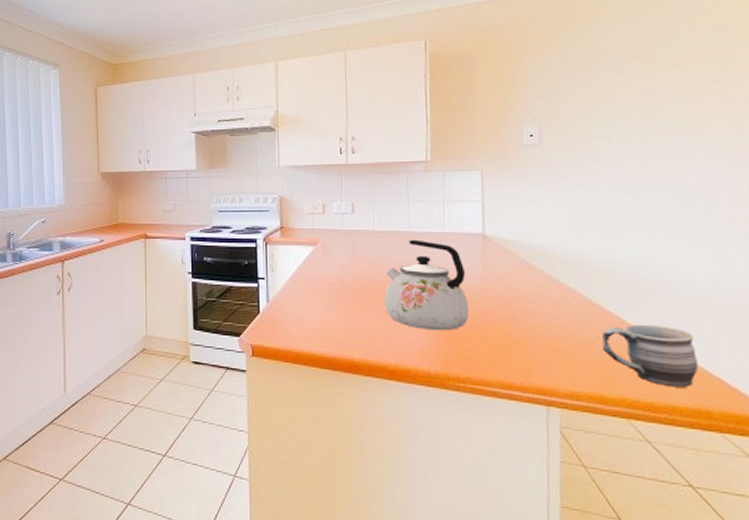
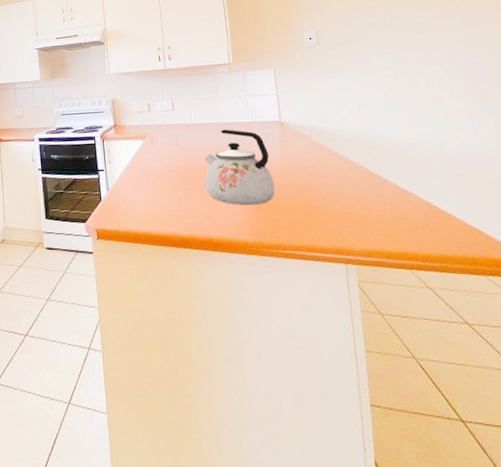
mug: present [602,325,699,388] -> none [383,188,461,240]

